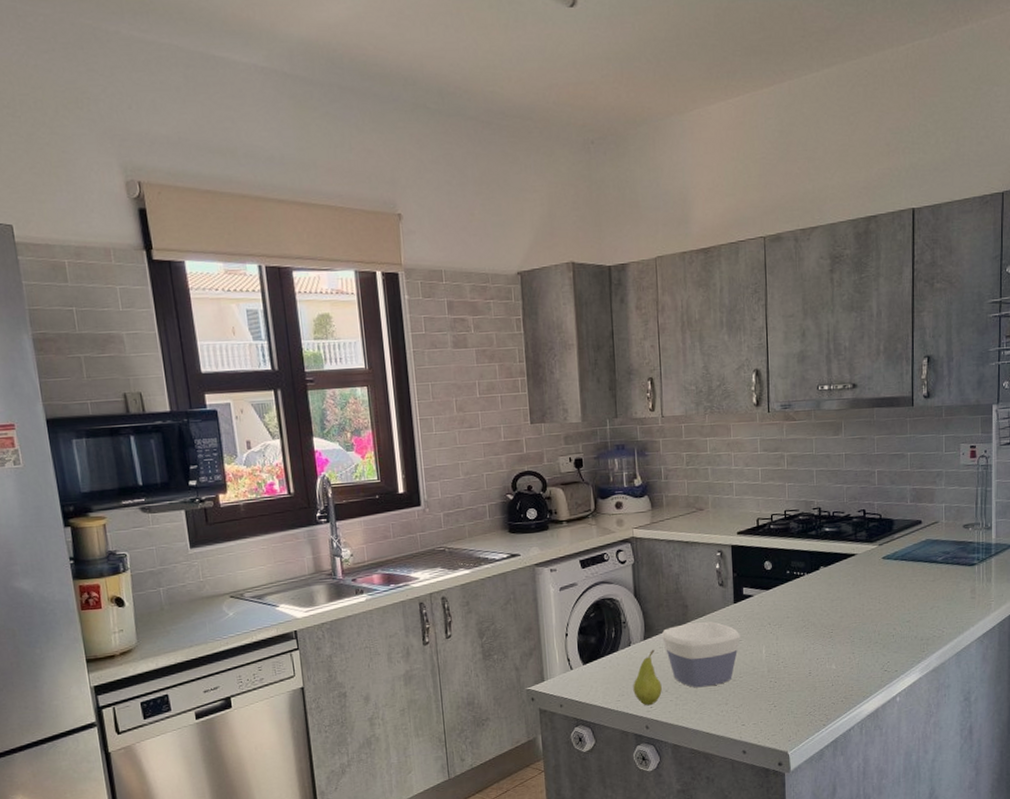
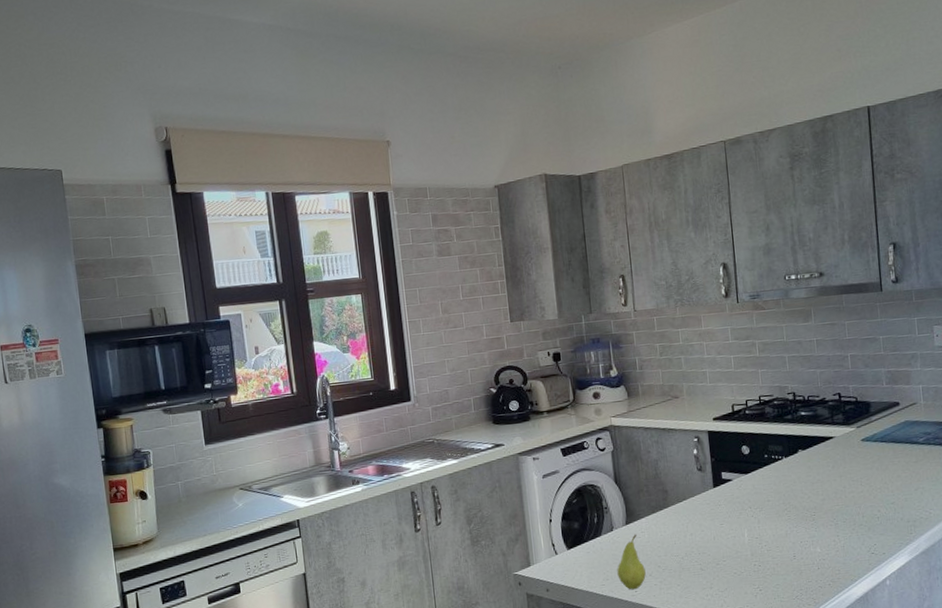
bowl: present [661,621,741,688] -> none [643,505,722,572]

